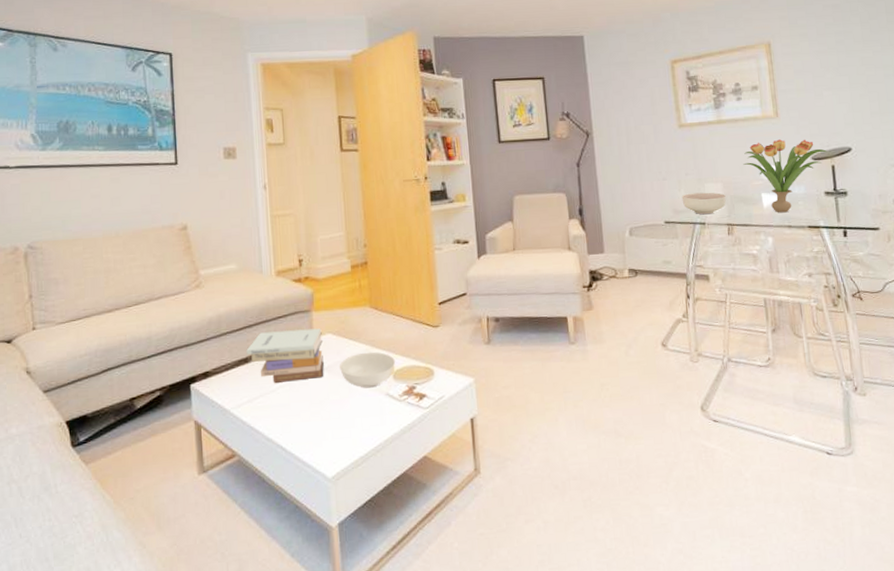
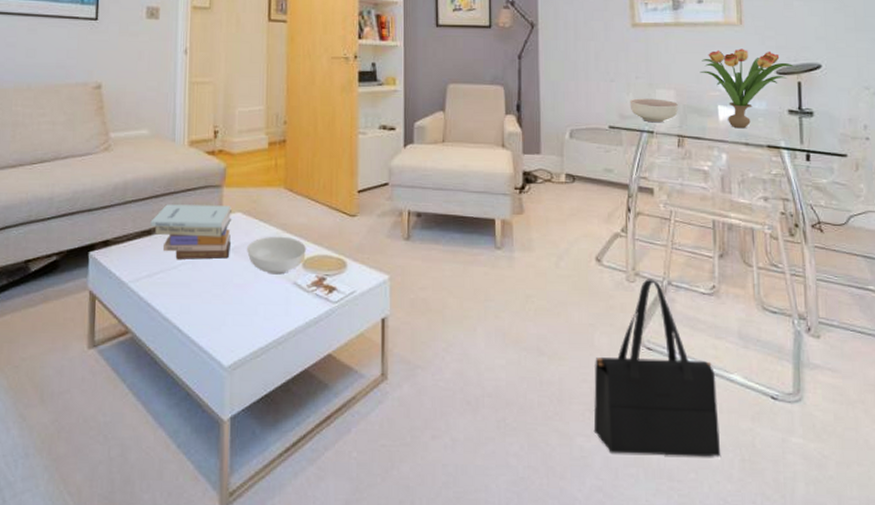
tote bag: none [667,357,786,517] -> present [593,279,721,457]

